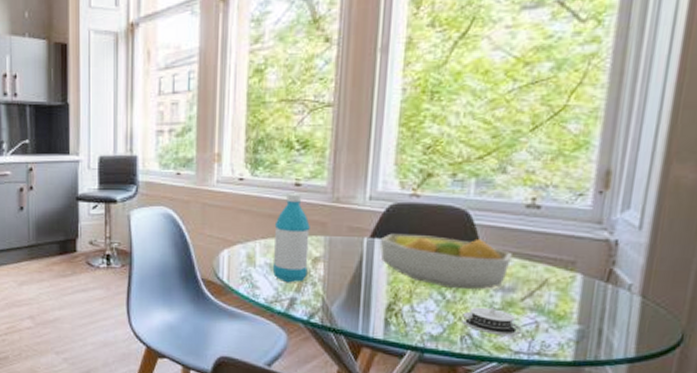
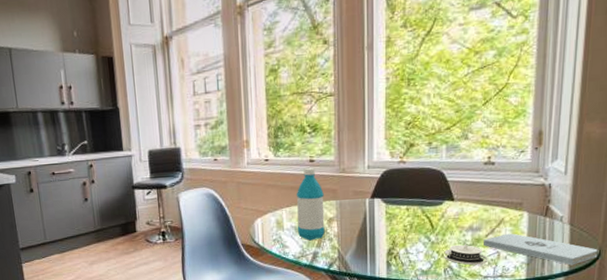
fruit bowl: present [379,233,512,290] -> none [378,191,477,232]
notepad: none [517,299,680,351] -> present [484,233,598,266]

